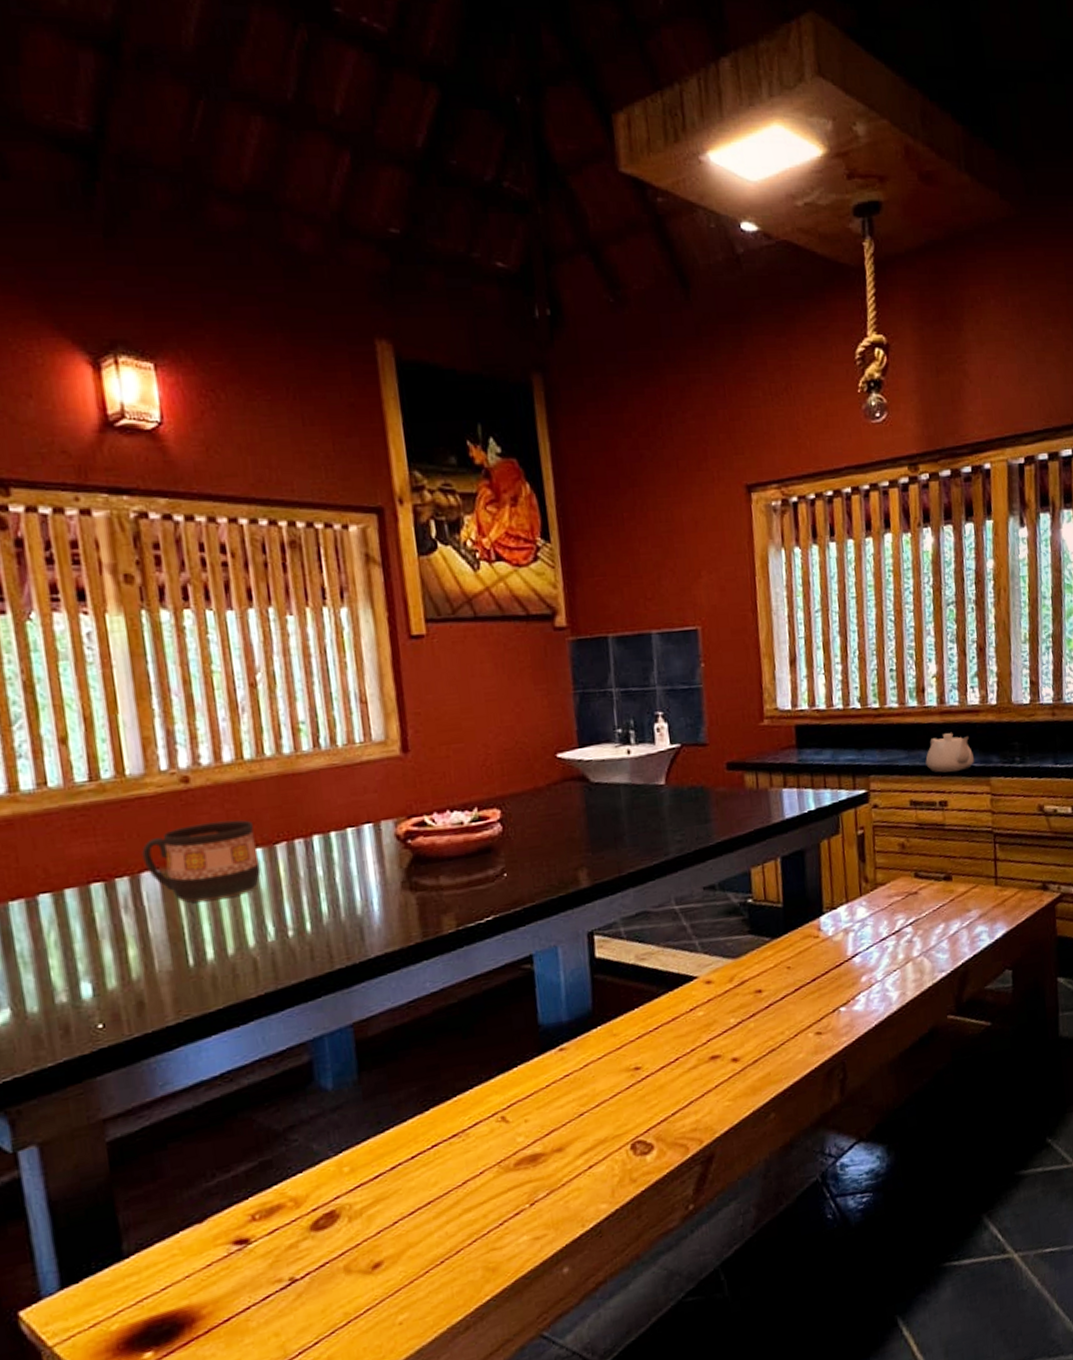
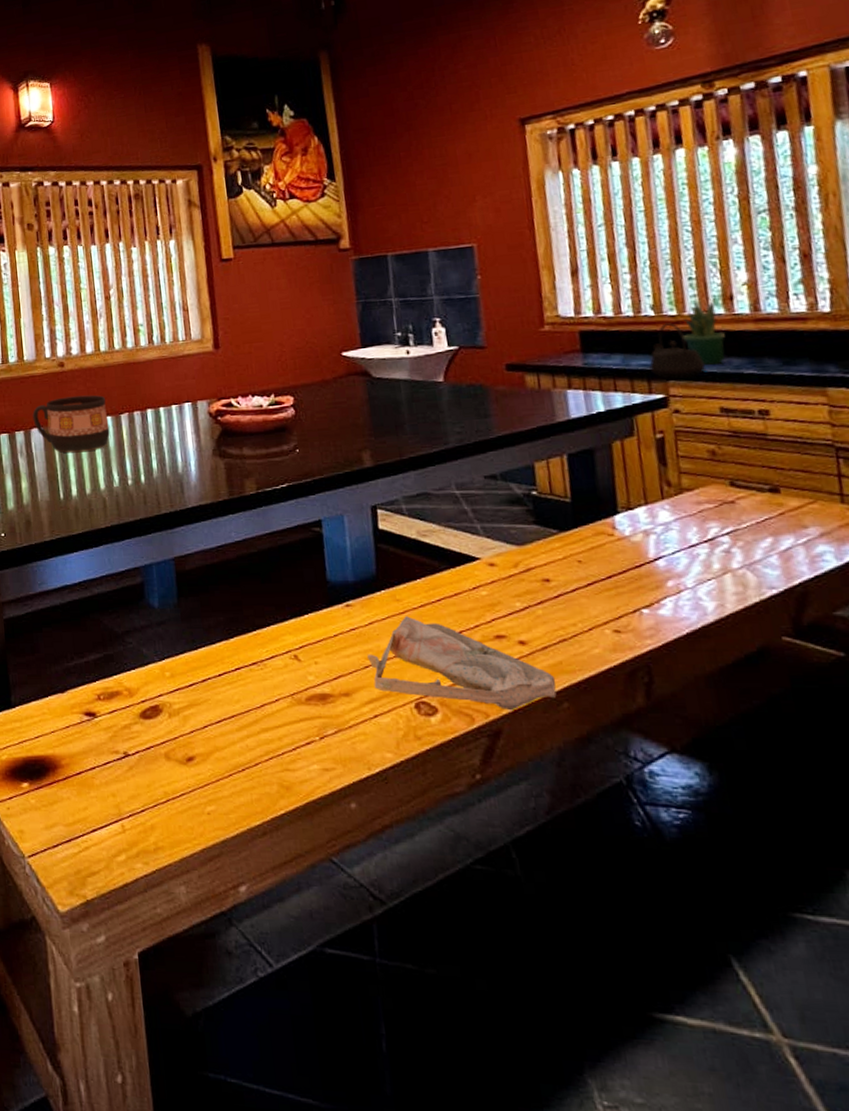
bag: none [582,1049,765,1139] -> present [367,615,557,710]
kettle: none [854,715,901,775] -> present [649,322,706,380]
planter: none [883,691,917,759] -> present [683,298,726,366]
teapot: present [925,733,975,773] -> none [738,341,804,381]

